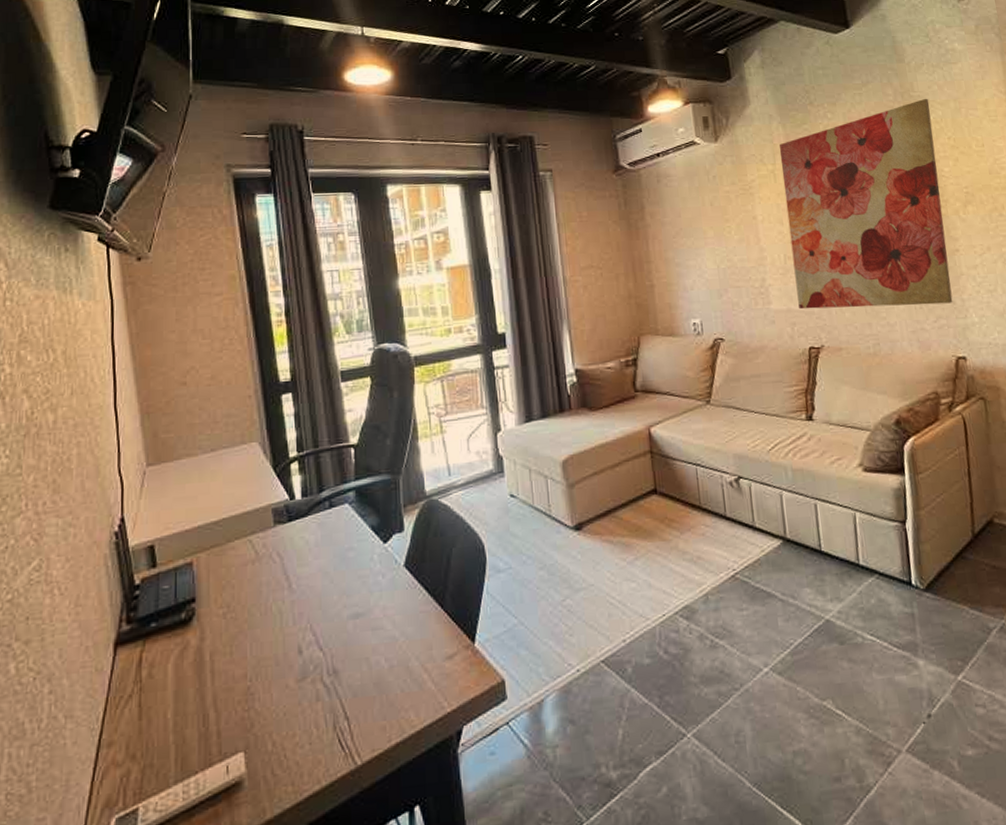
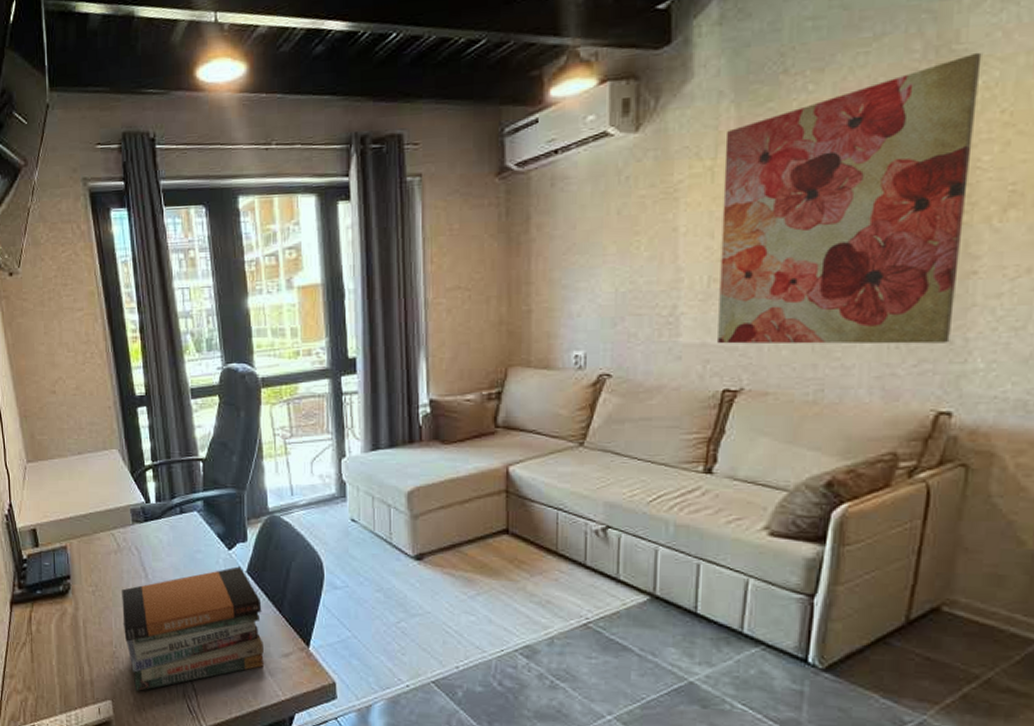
book stack: none [260,561,426,735] -> present [122,566,264,692]

